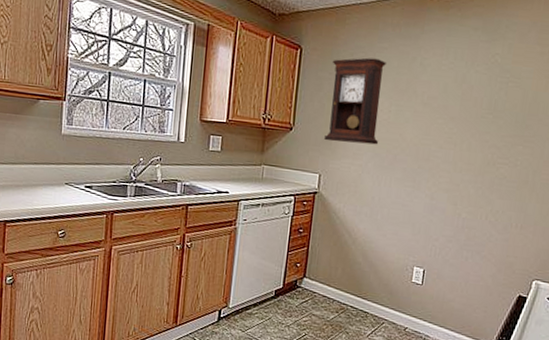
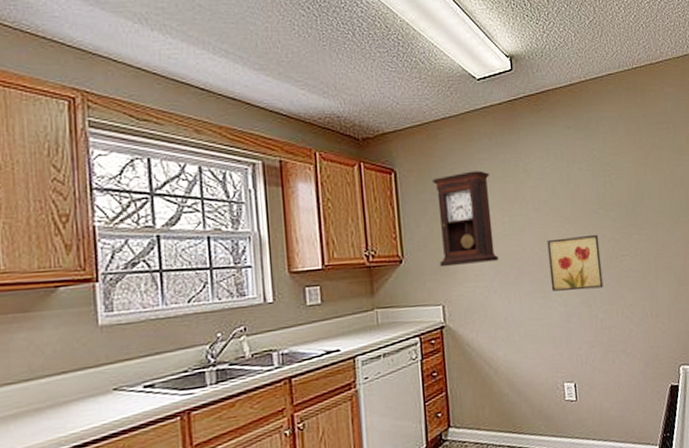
wall art: none [421,135,481,190] -> present [547,234,604,292]

